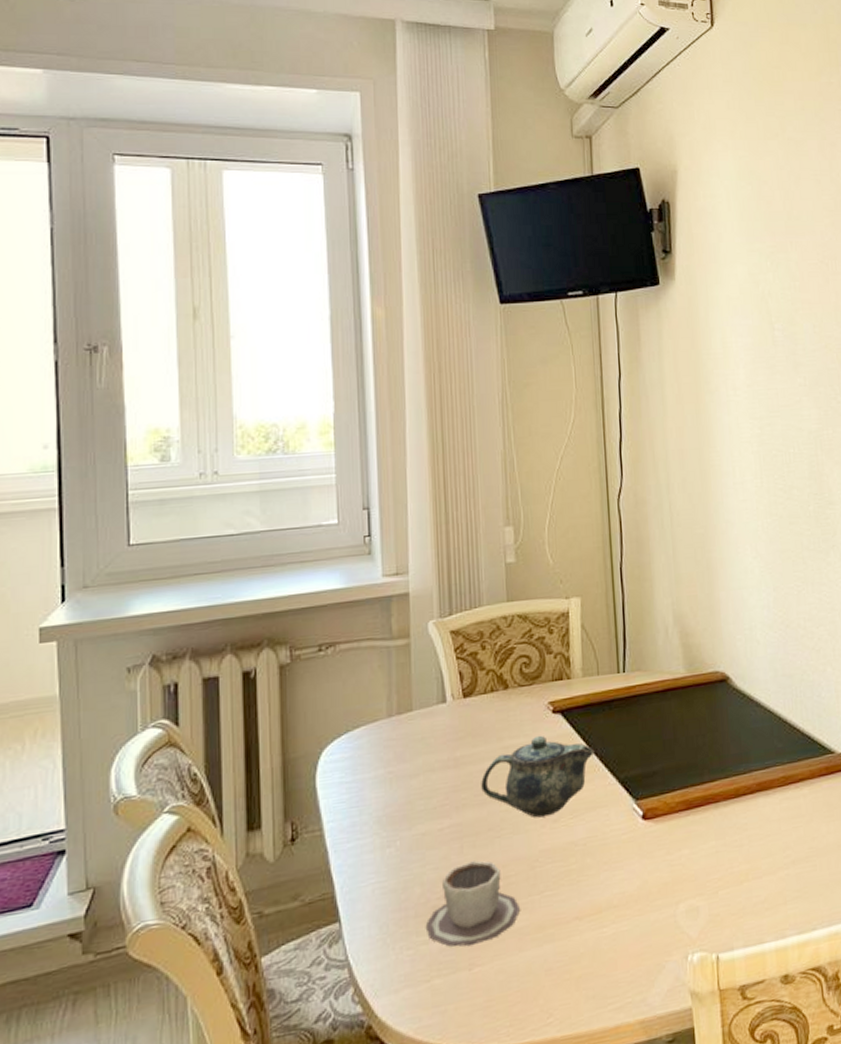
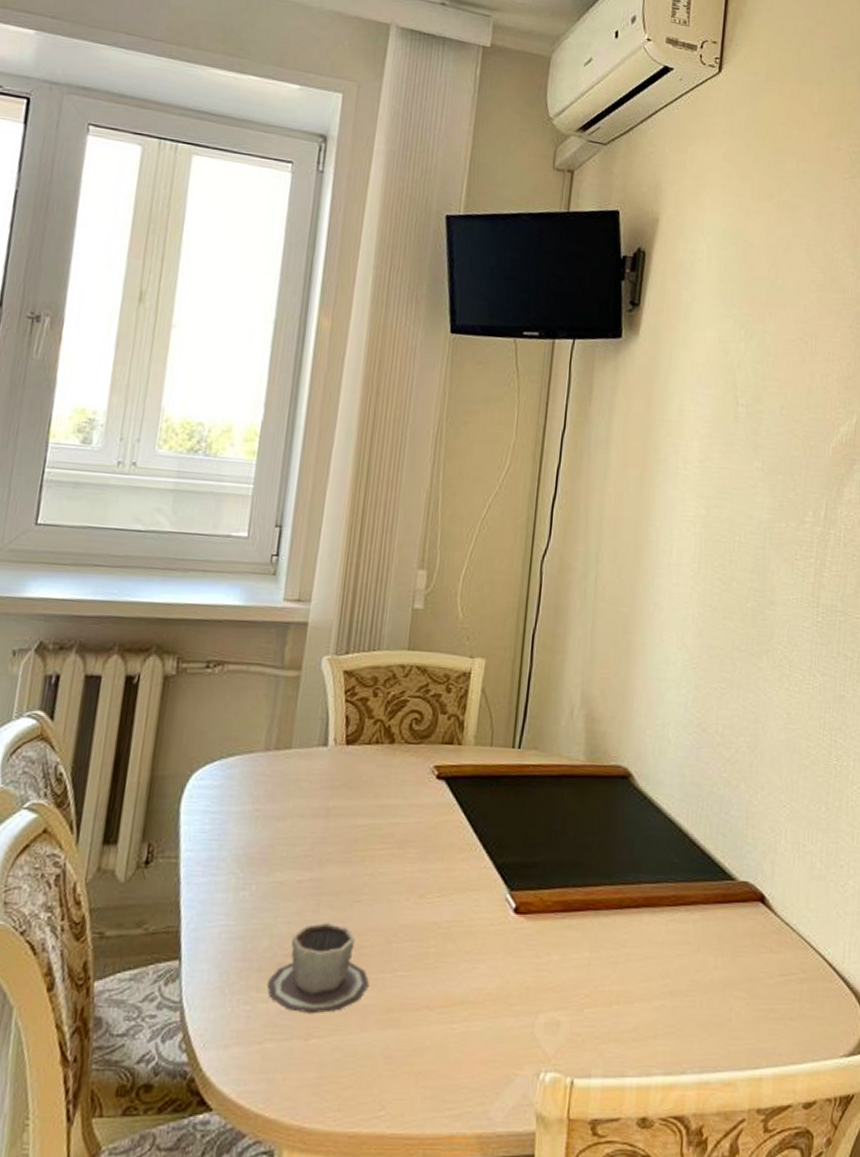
teapot: present [481,735,595,818] -> none [349,799,475,890]

